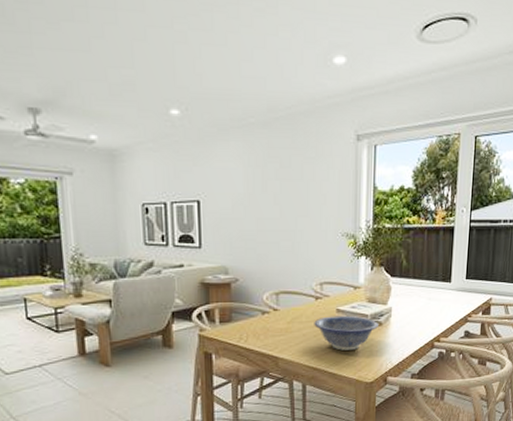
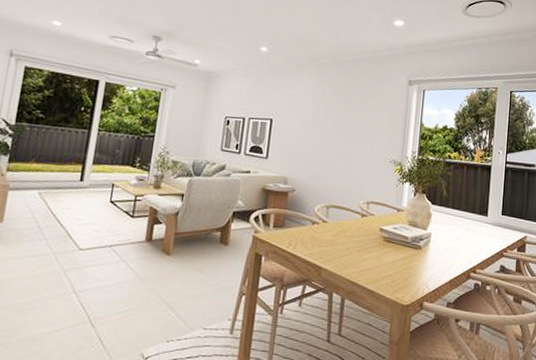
decorative bowl: present [314,315,378,351] -> none [358,234,418,270]

